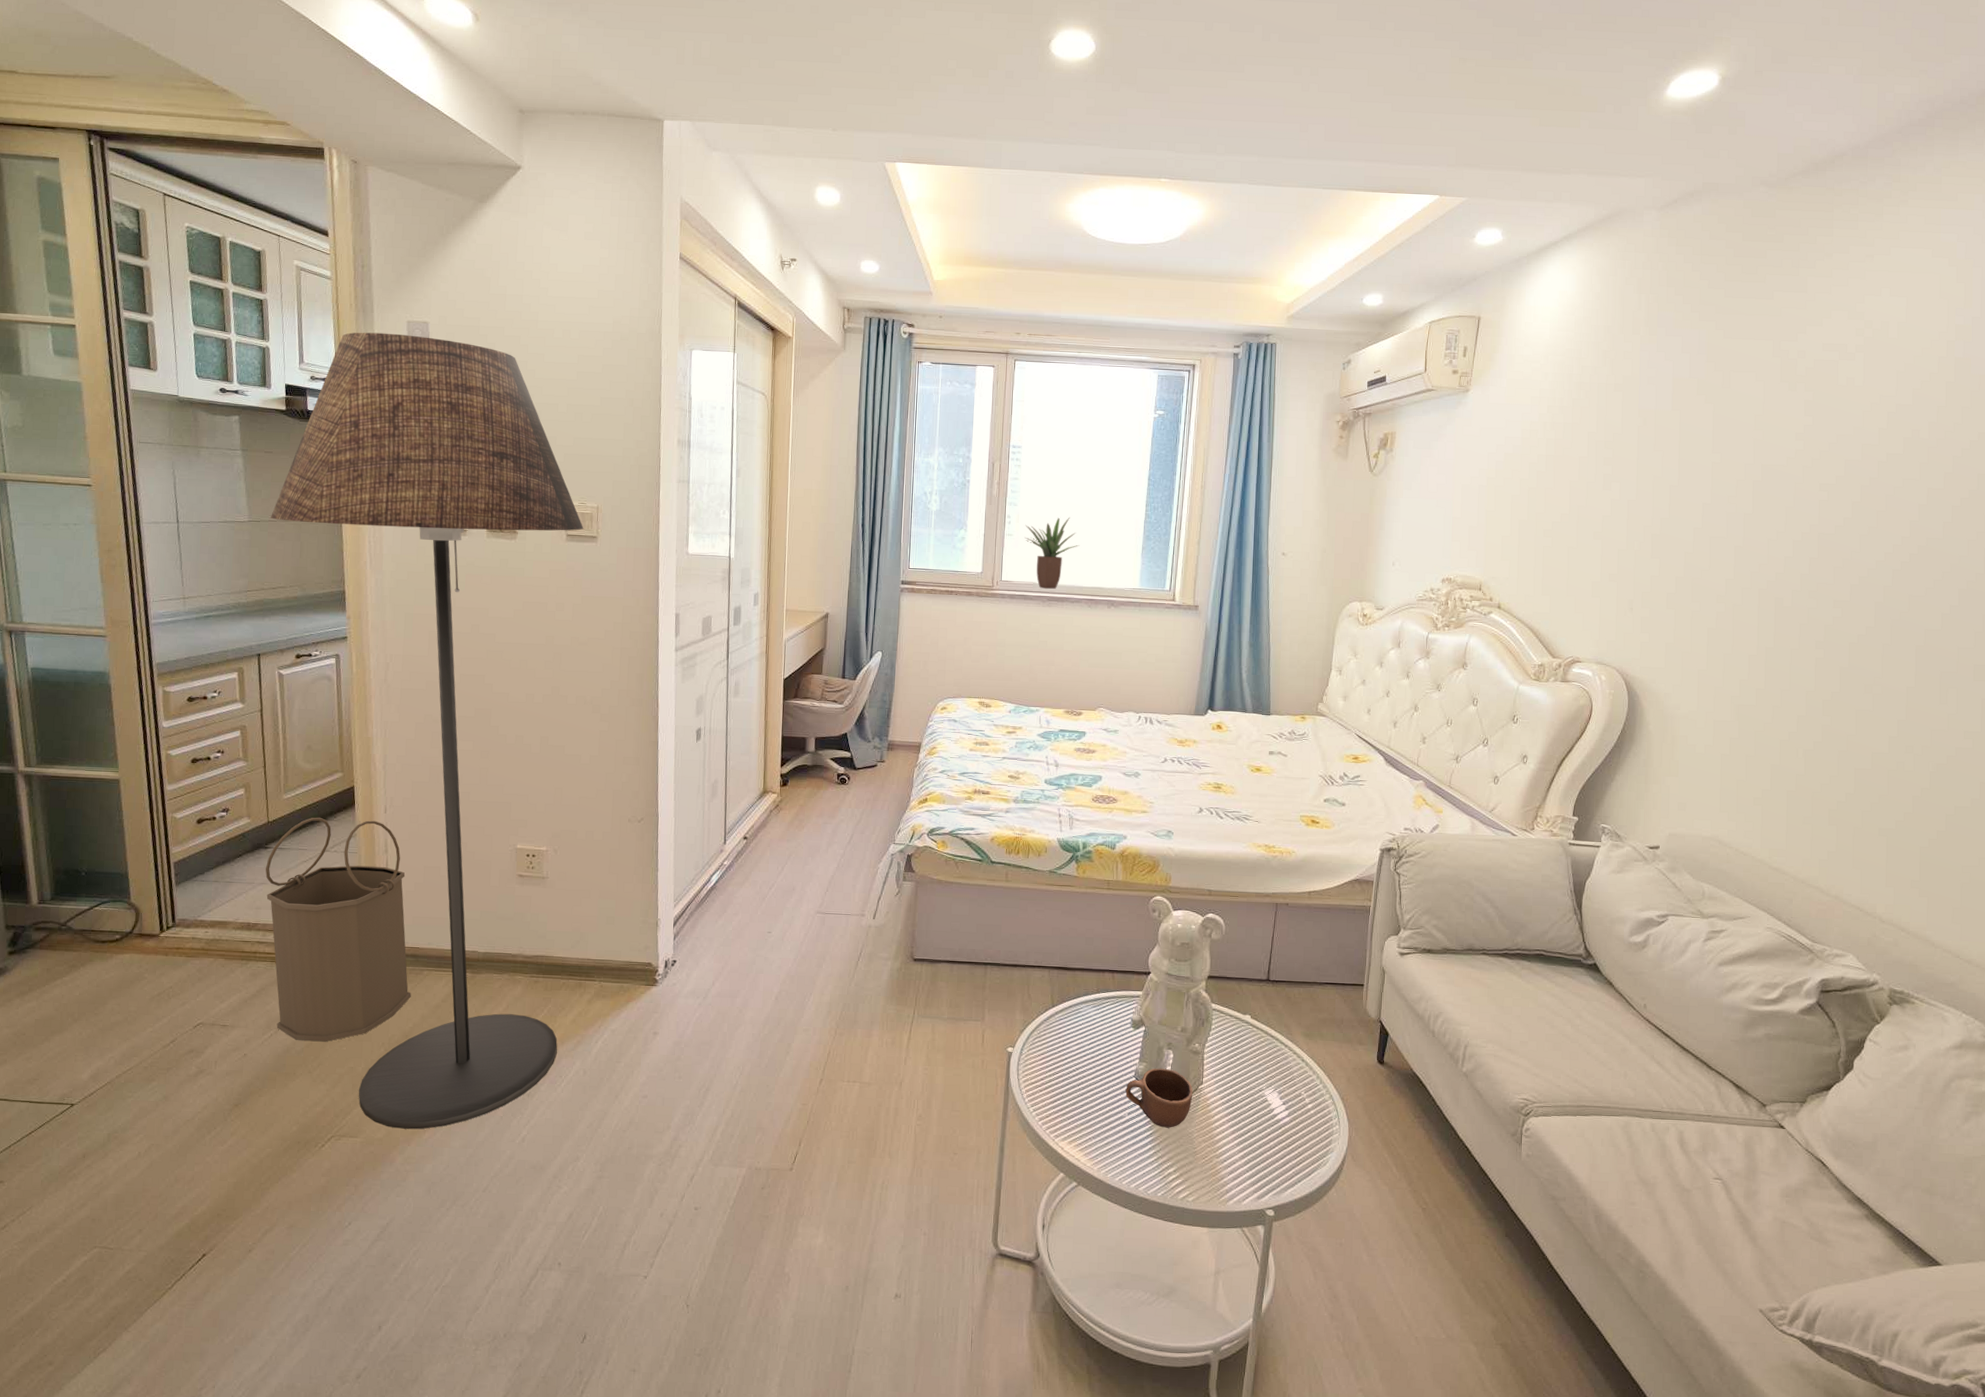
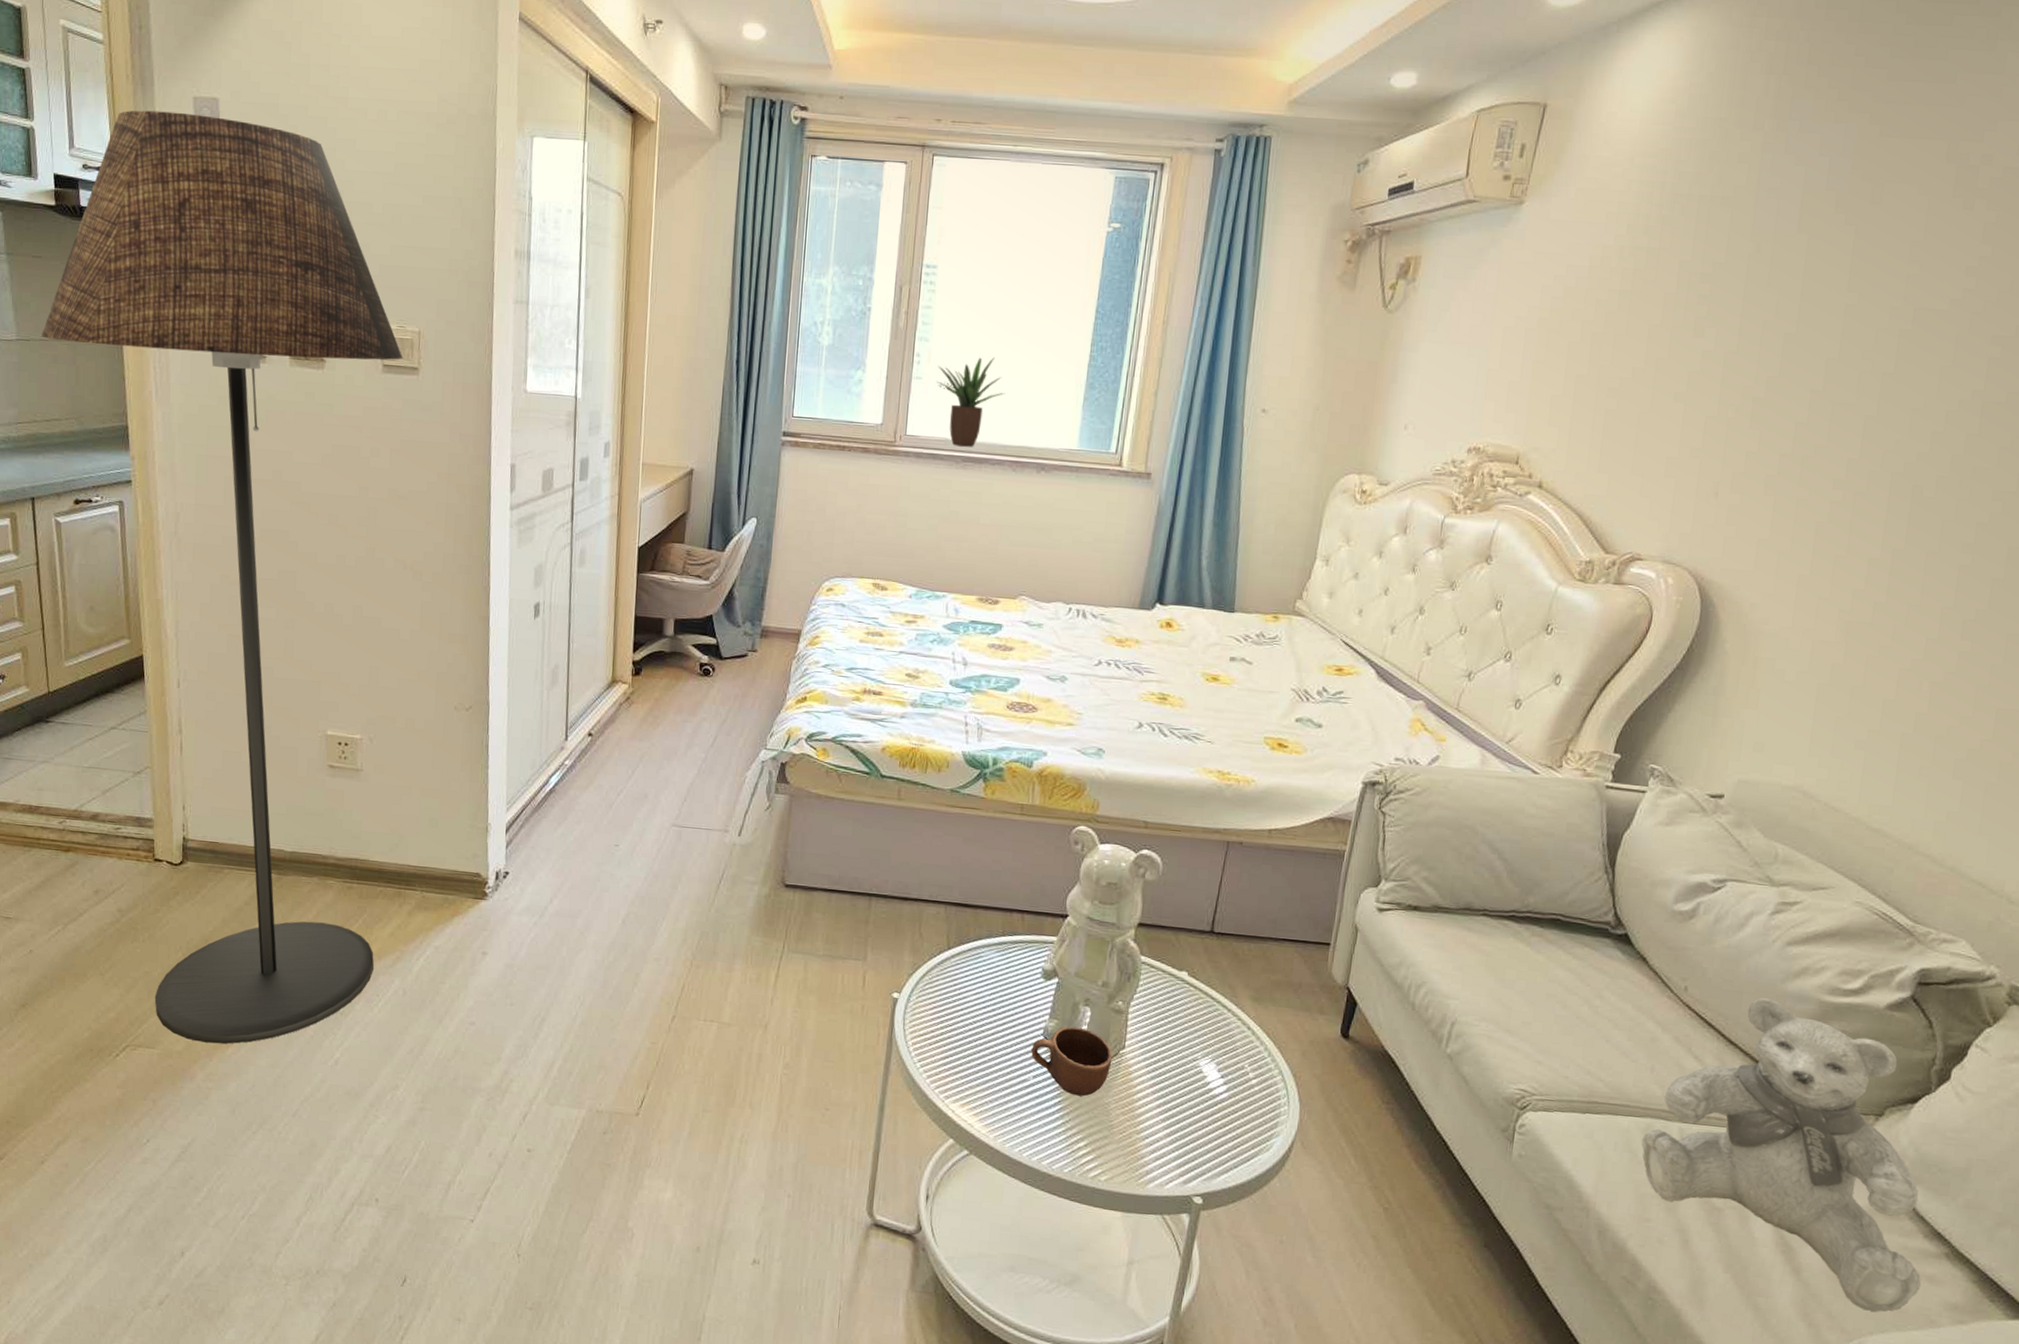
basket: present [265,817,411,1042] -> none [46,689,211,942]
teddy bear: none [1622,1010,1849,1270] -> present [1641,997,1921,1313]

